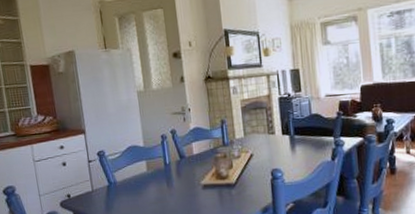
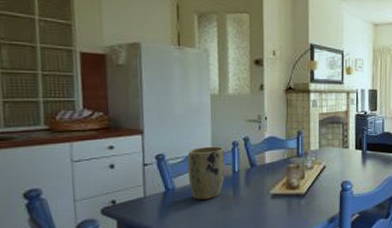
plant pot: none [123,140,158,192] -> present [187,146,225,200]

